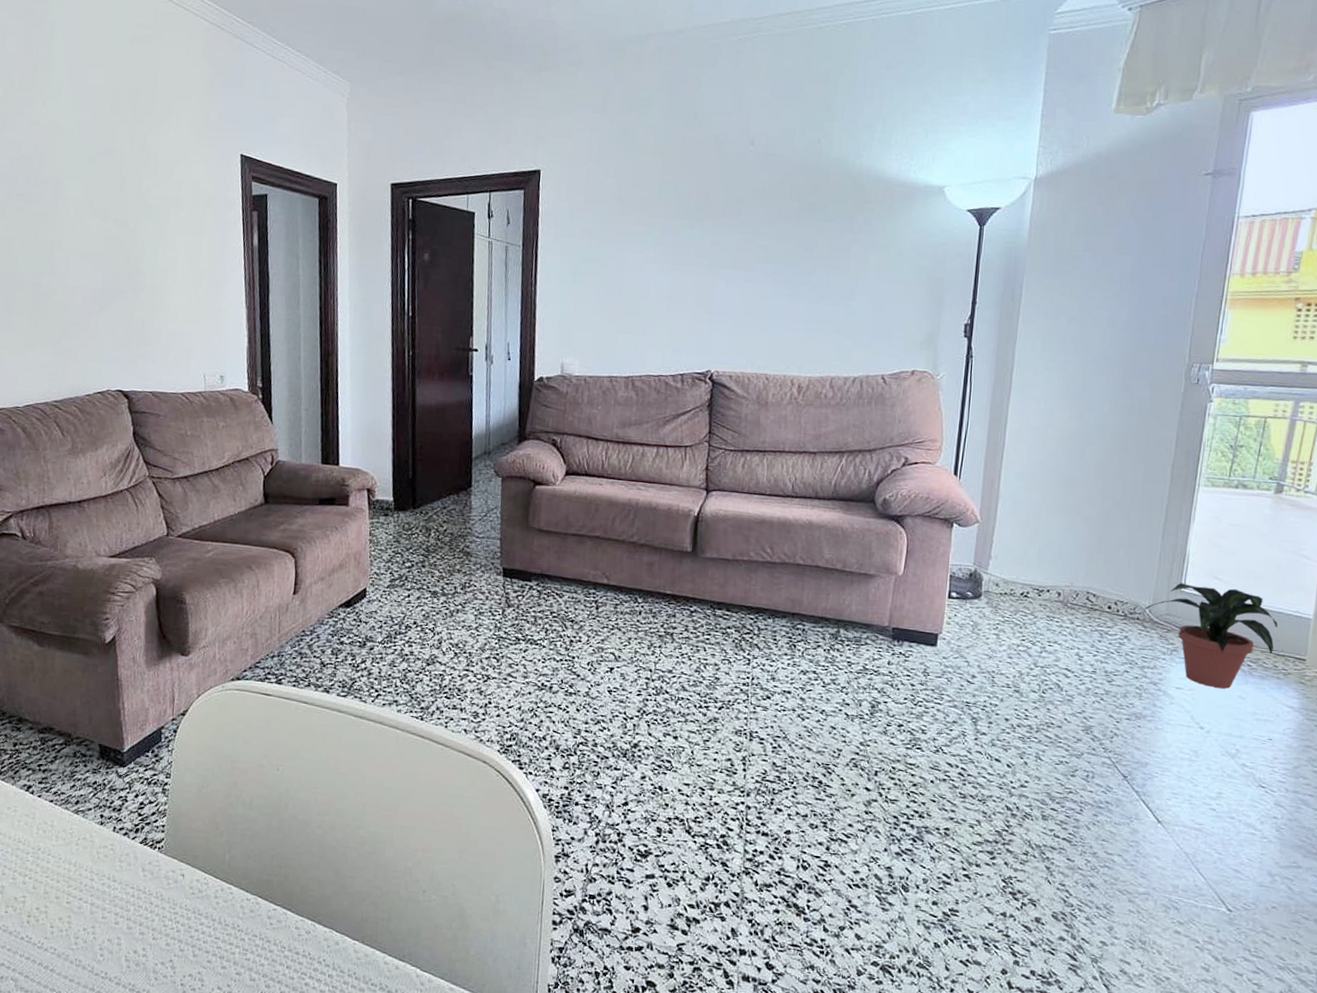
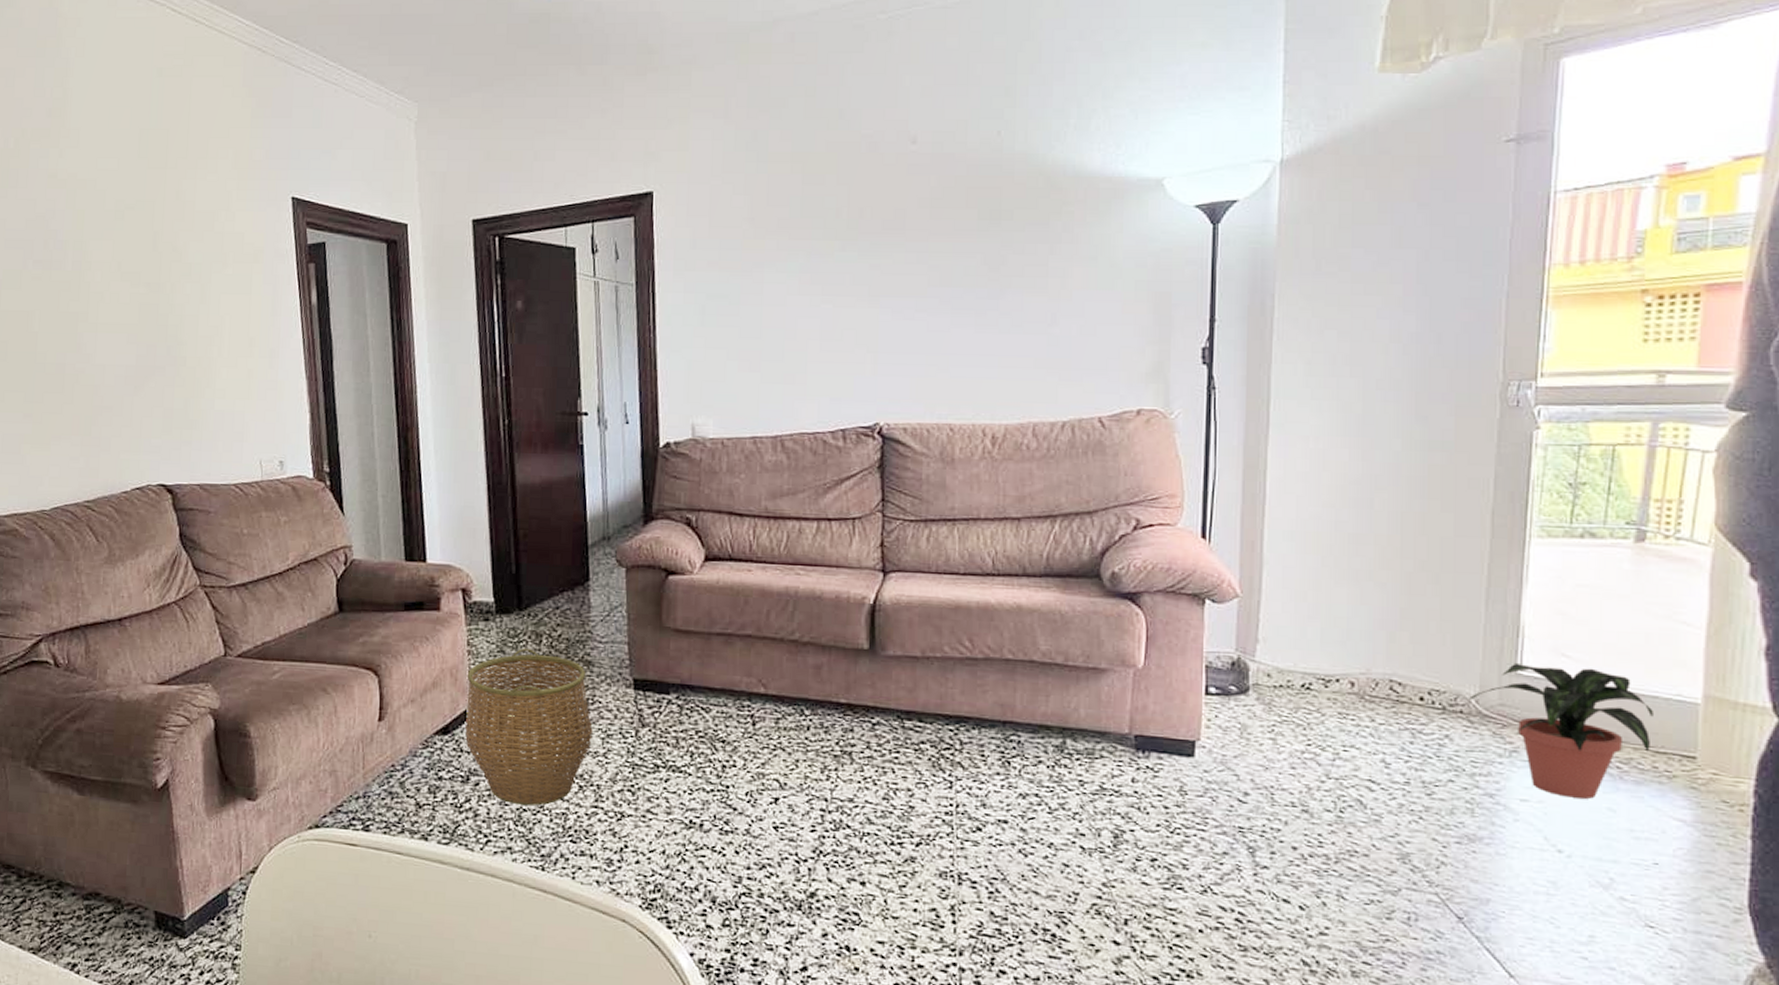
basket: none [364,539,468,668] -> present [464,648,593,806]

